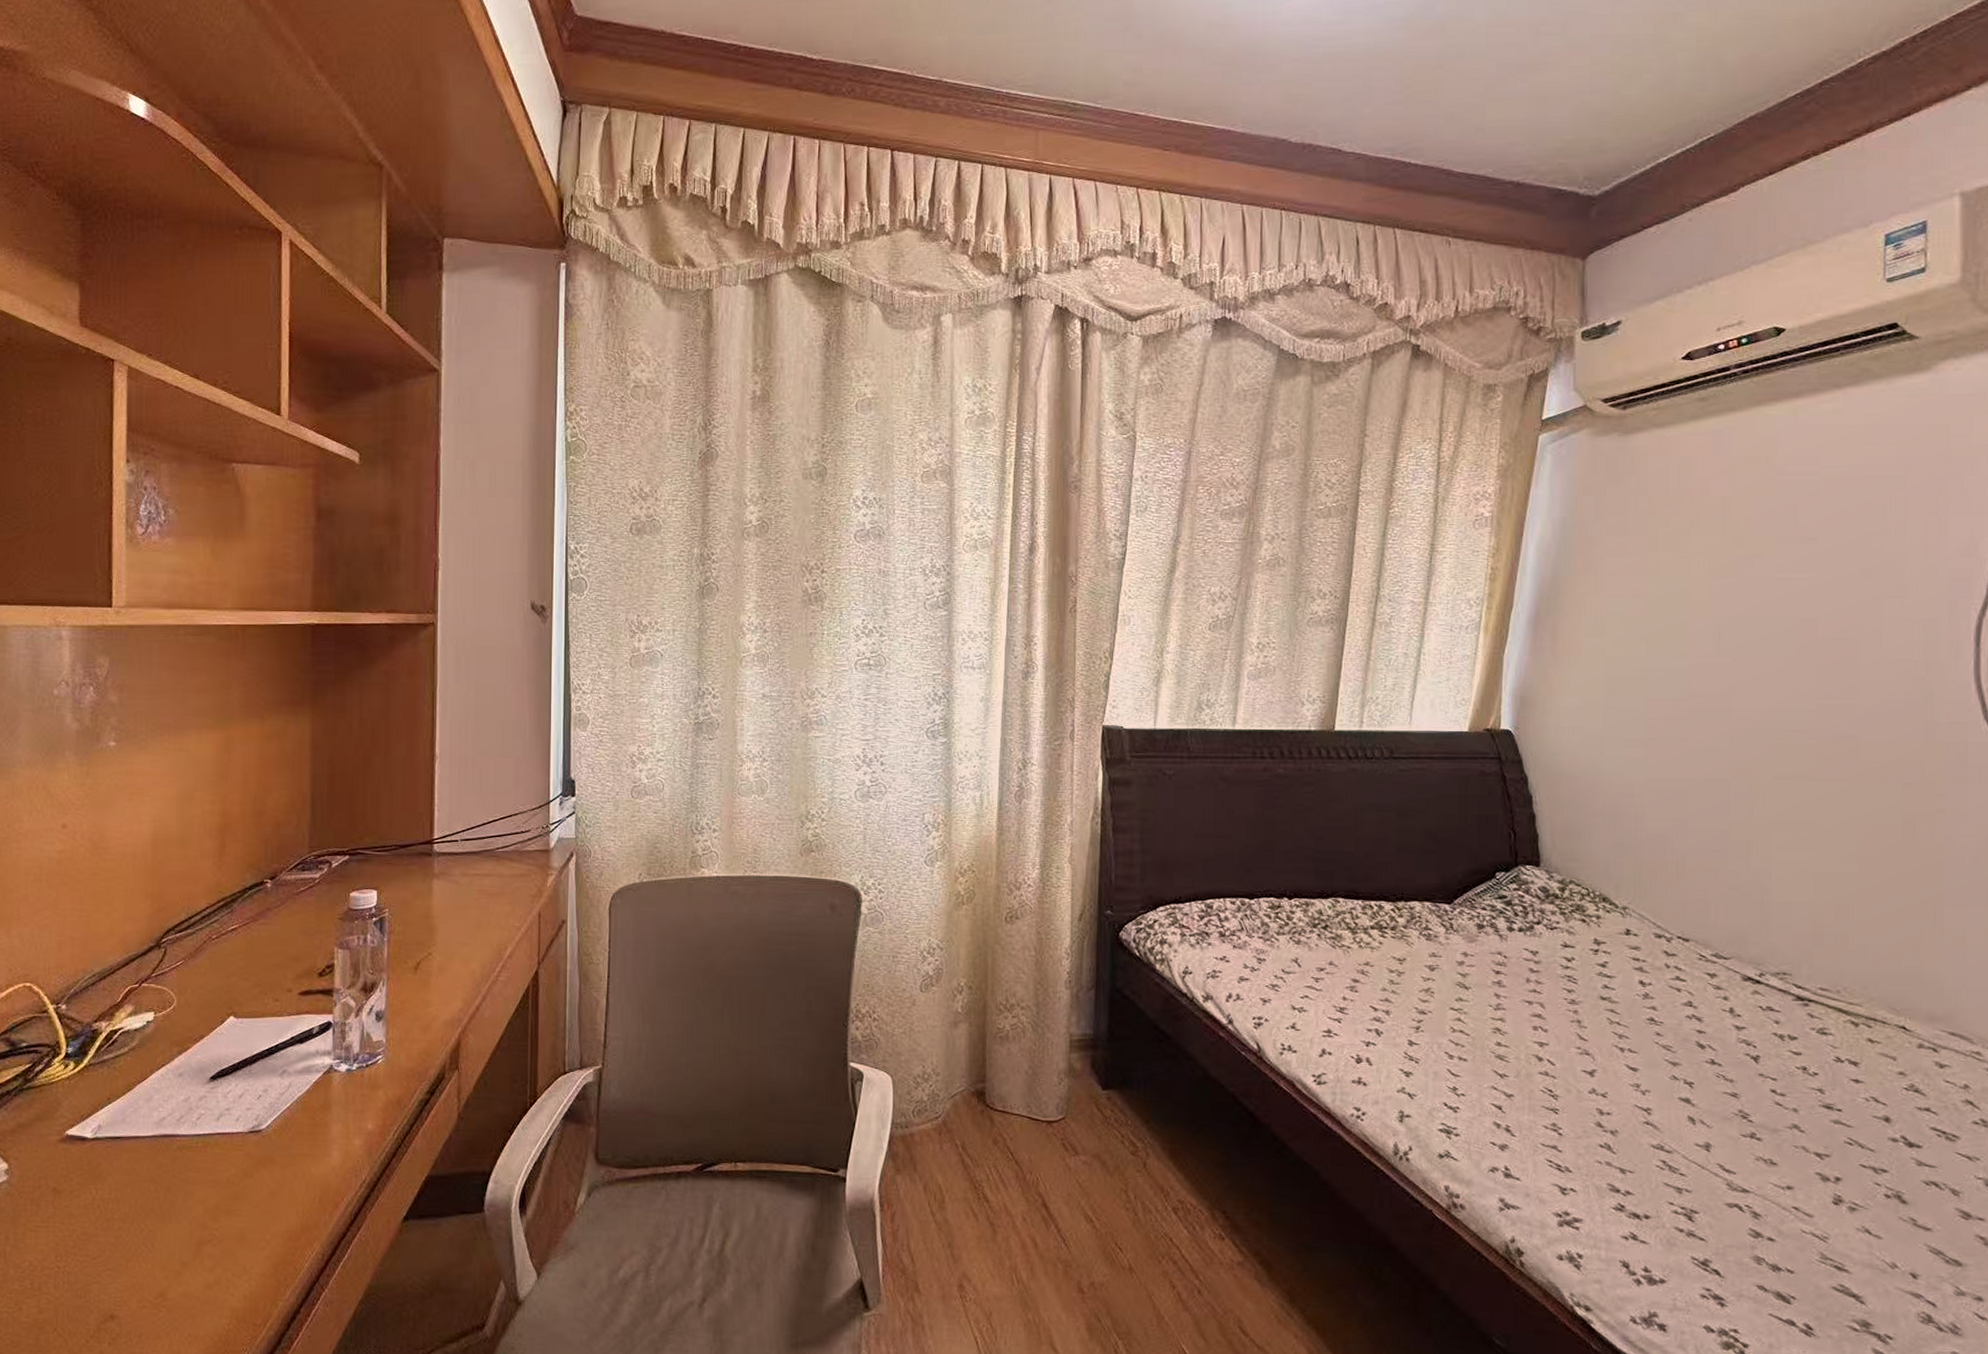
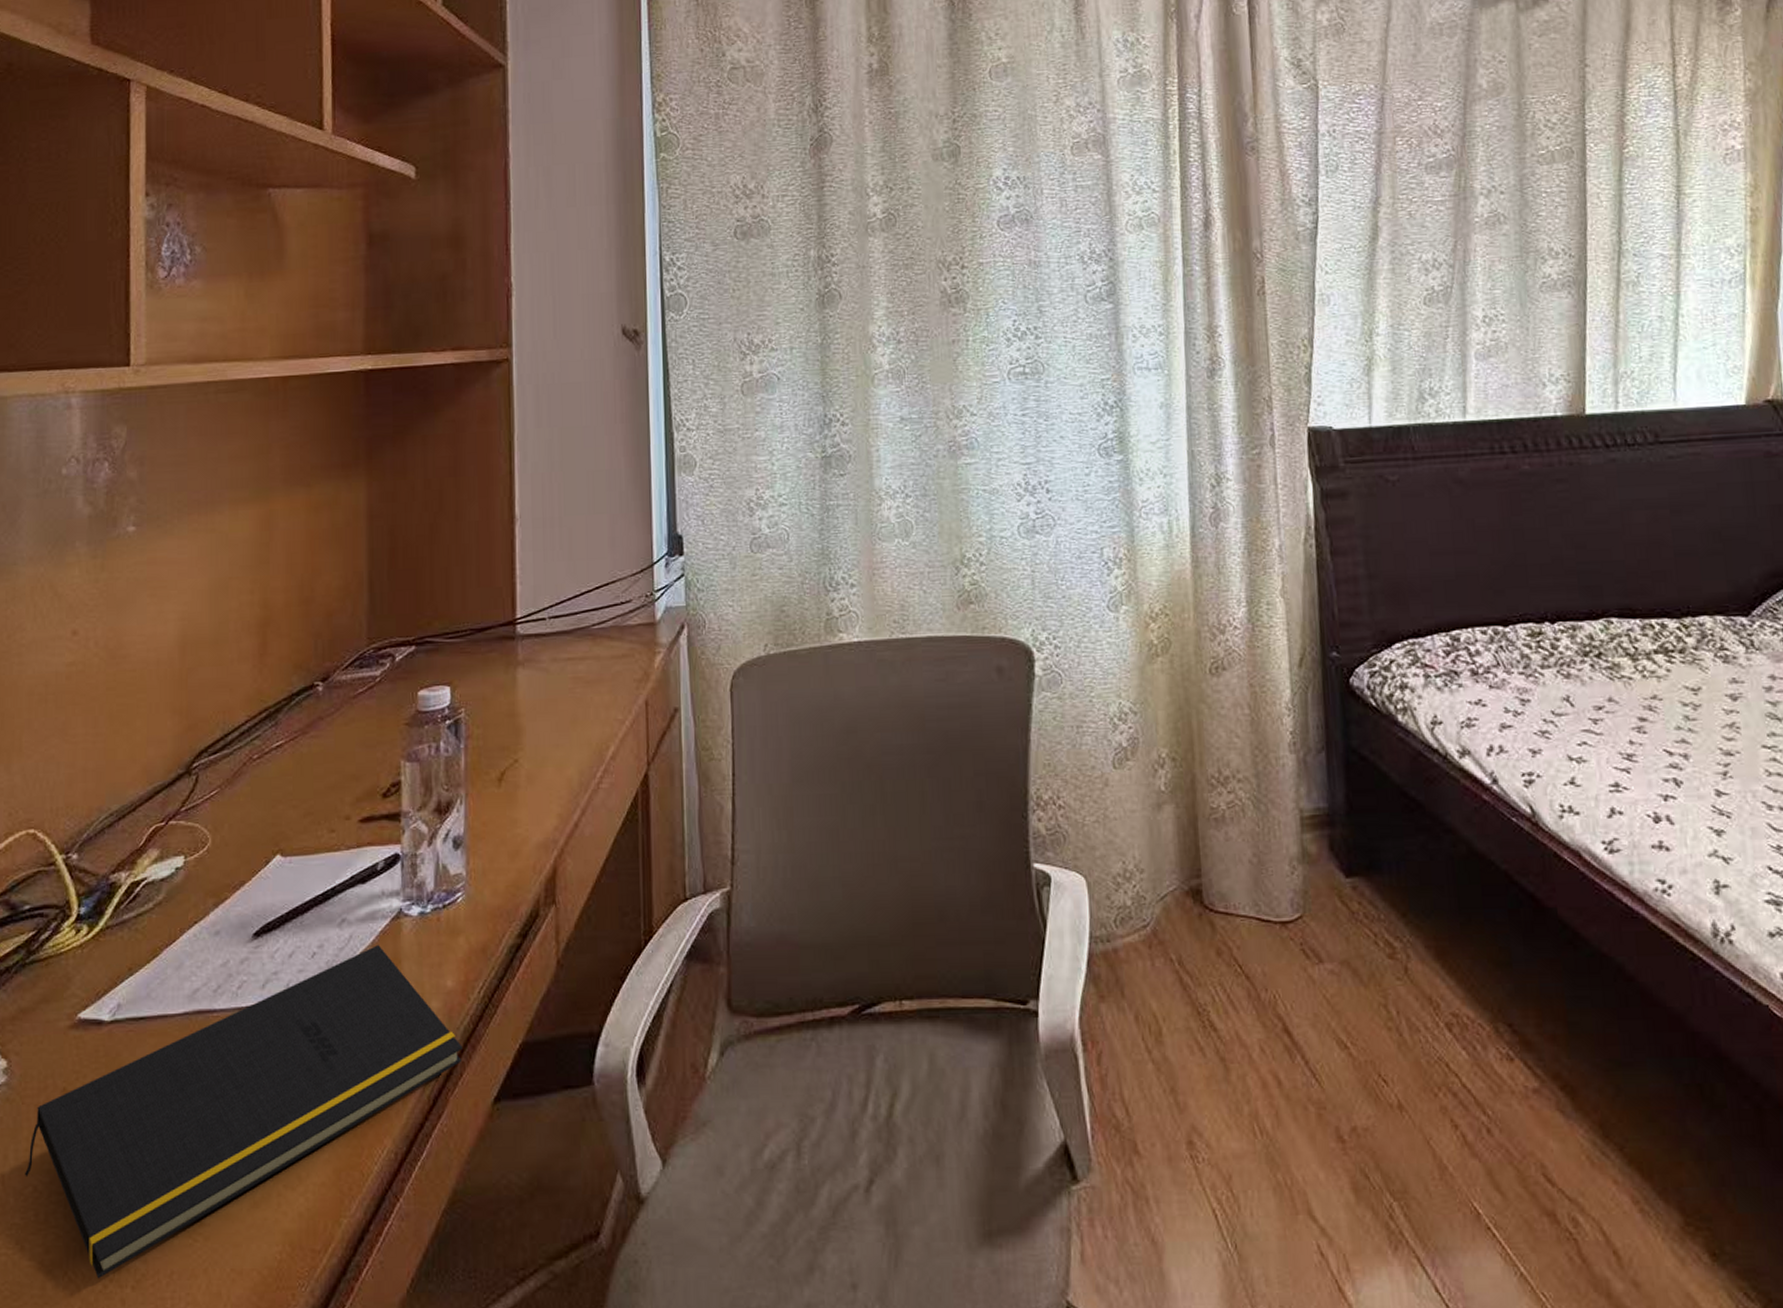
notepad: none [23,1093,379,1336] -> present [25,945,462,1279]

